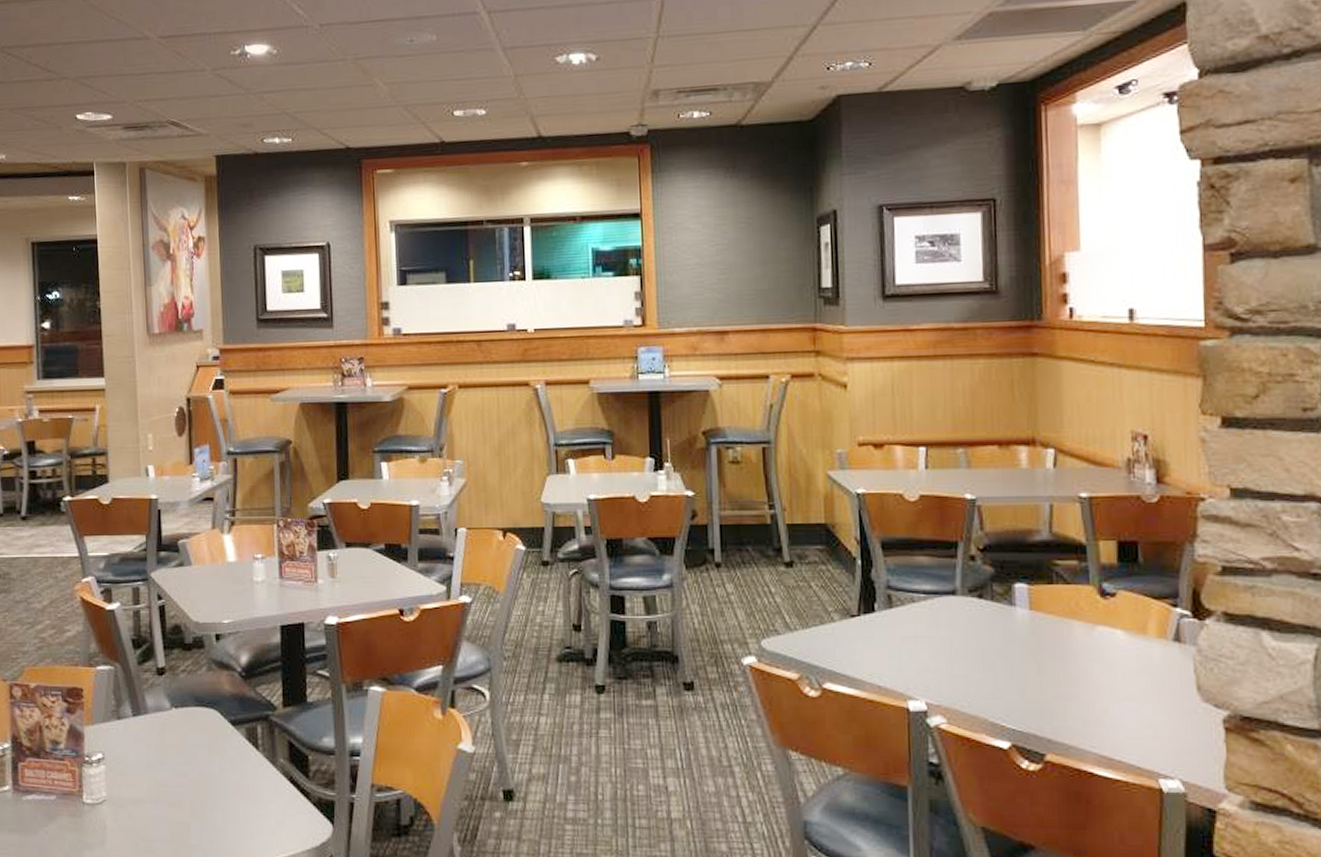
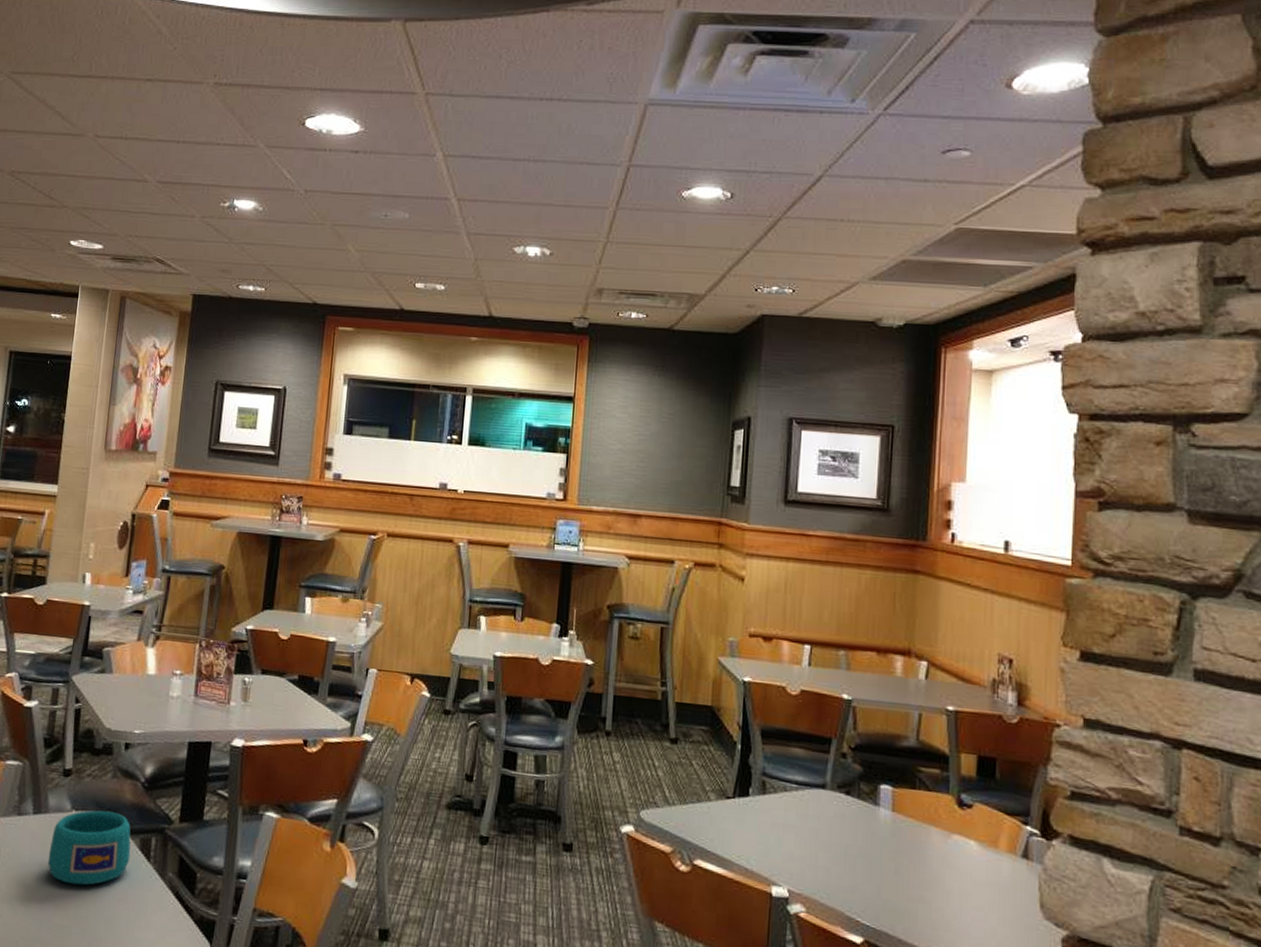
cup: none [154,705,238,782] -> present [47,810,131,886]

